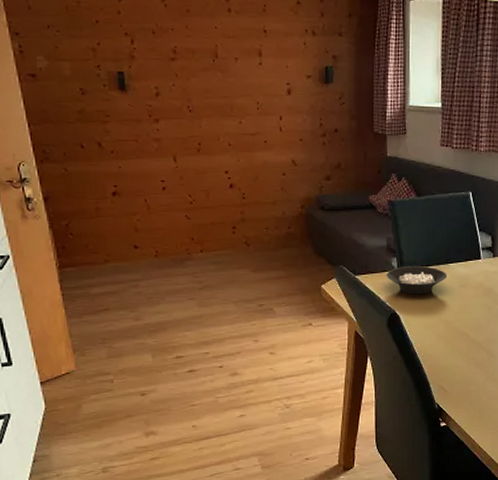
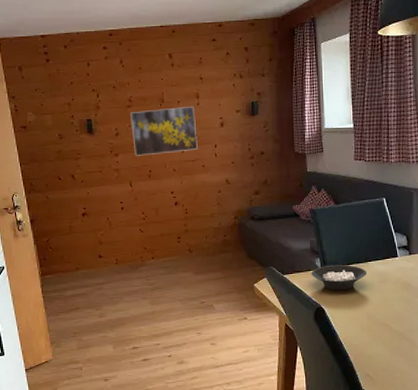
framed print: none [175,65,259,124] -> present [130,107,198,156]

